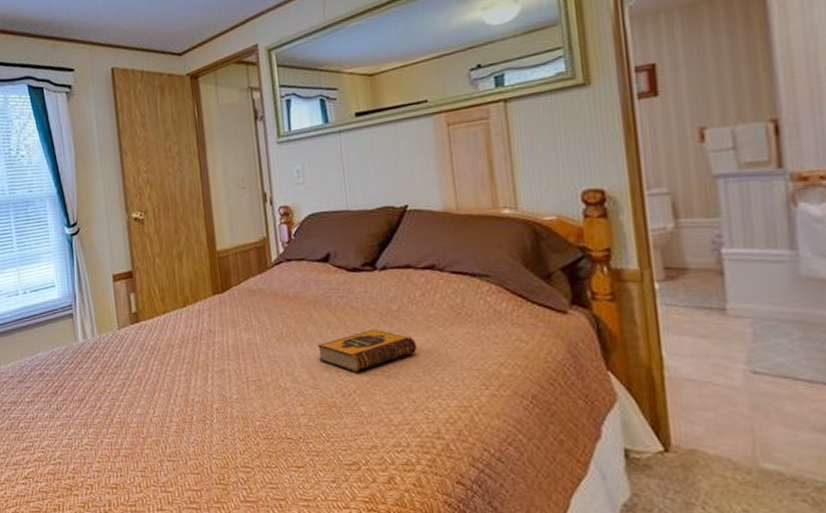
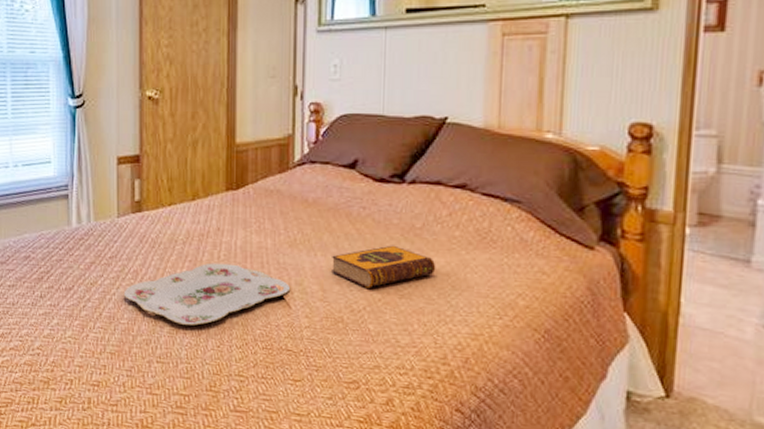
serving tray: none [130,362,283,423] -> present [123,263,291,326]

